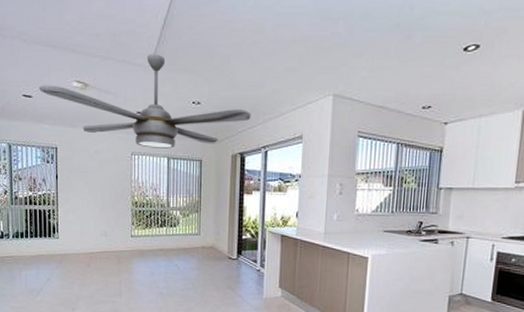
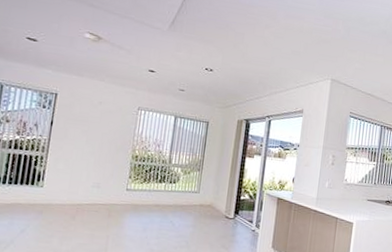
ceiling fan: present [39,54,251,149] -> none [47,20,259,109]

